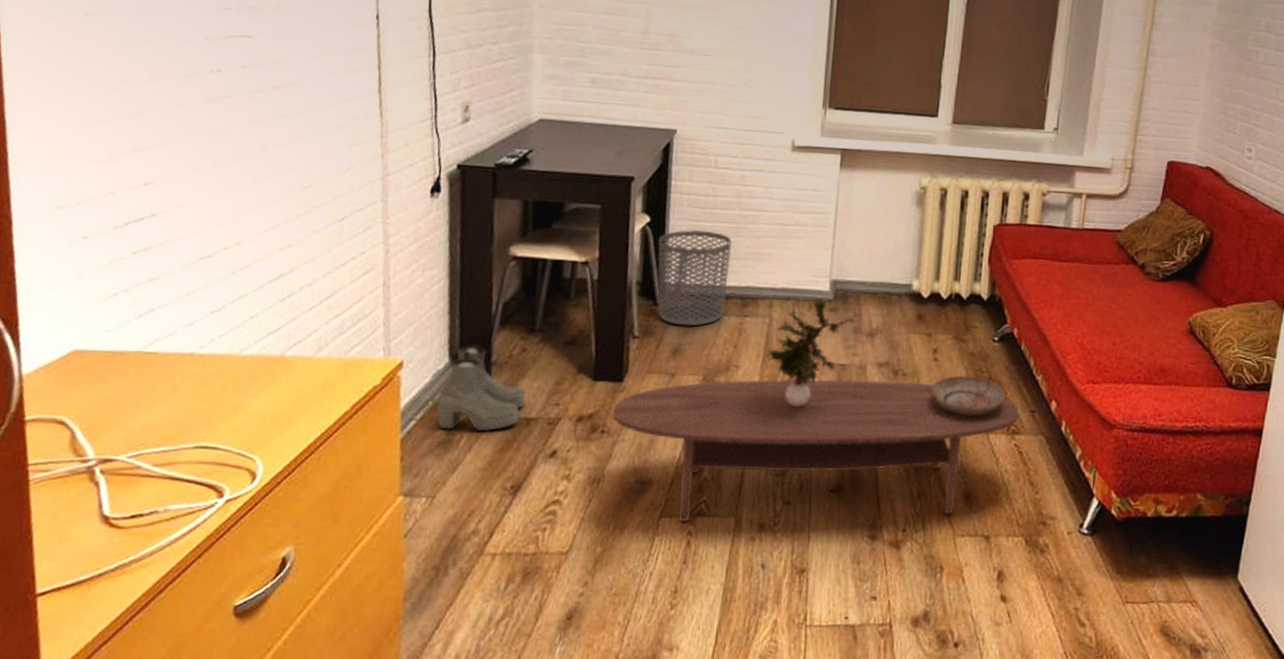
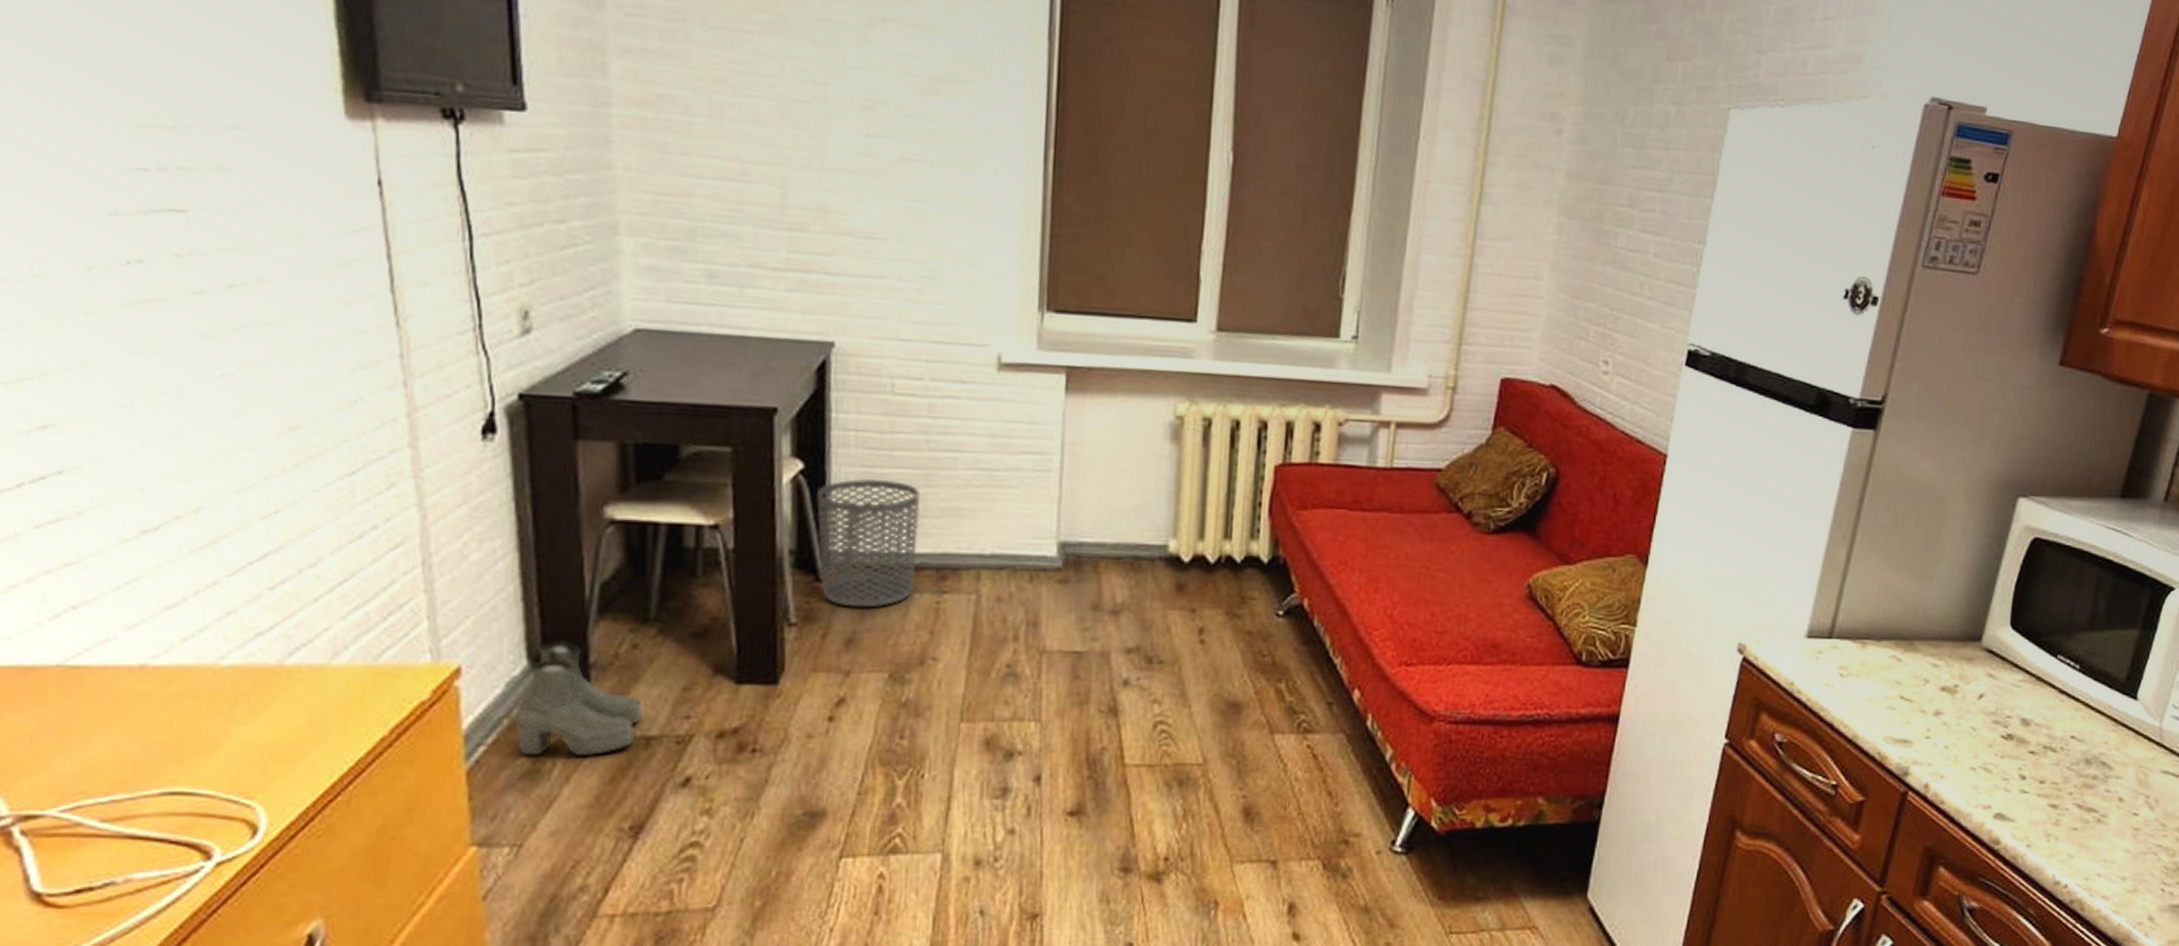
coffee table: present [612,379,1019,522] -> none [765,670,1311,863]
potted plant: present [766,296,859,408] -> none [974,564,1098,710]
ceramic bowl: present [930,375,1007,416] -> none [1195,661,1296,711]

